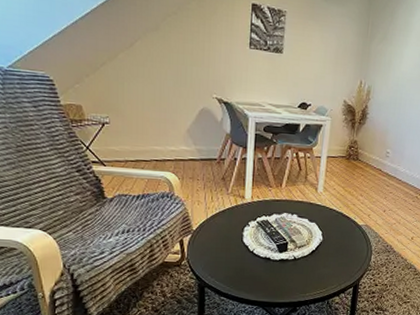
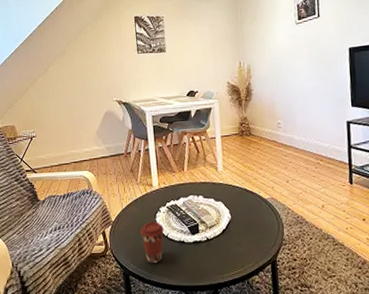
coffee cup: none [223,235,250,278] -> present [140,222,164,264]

